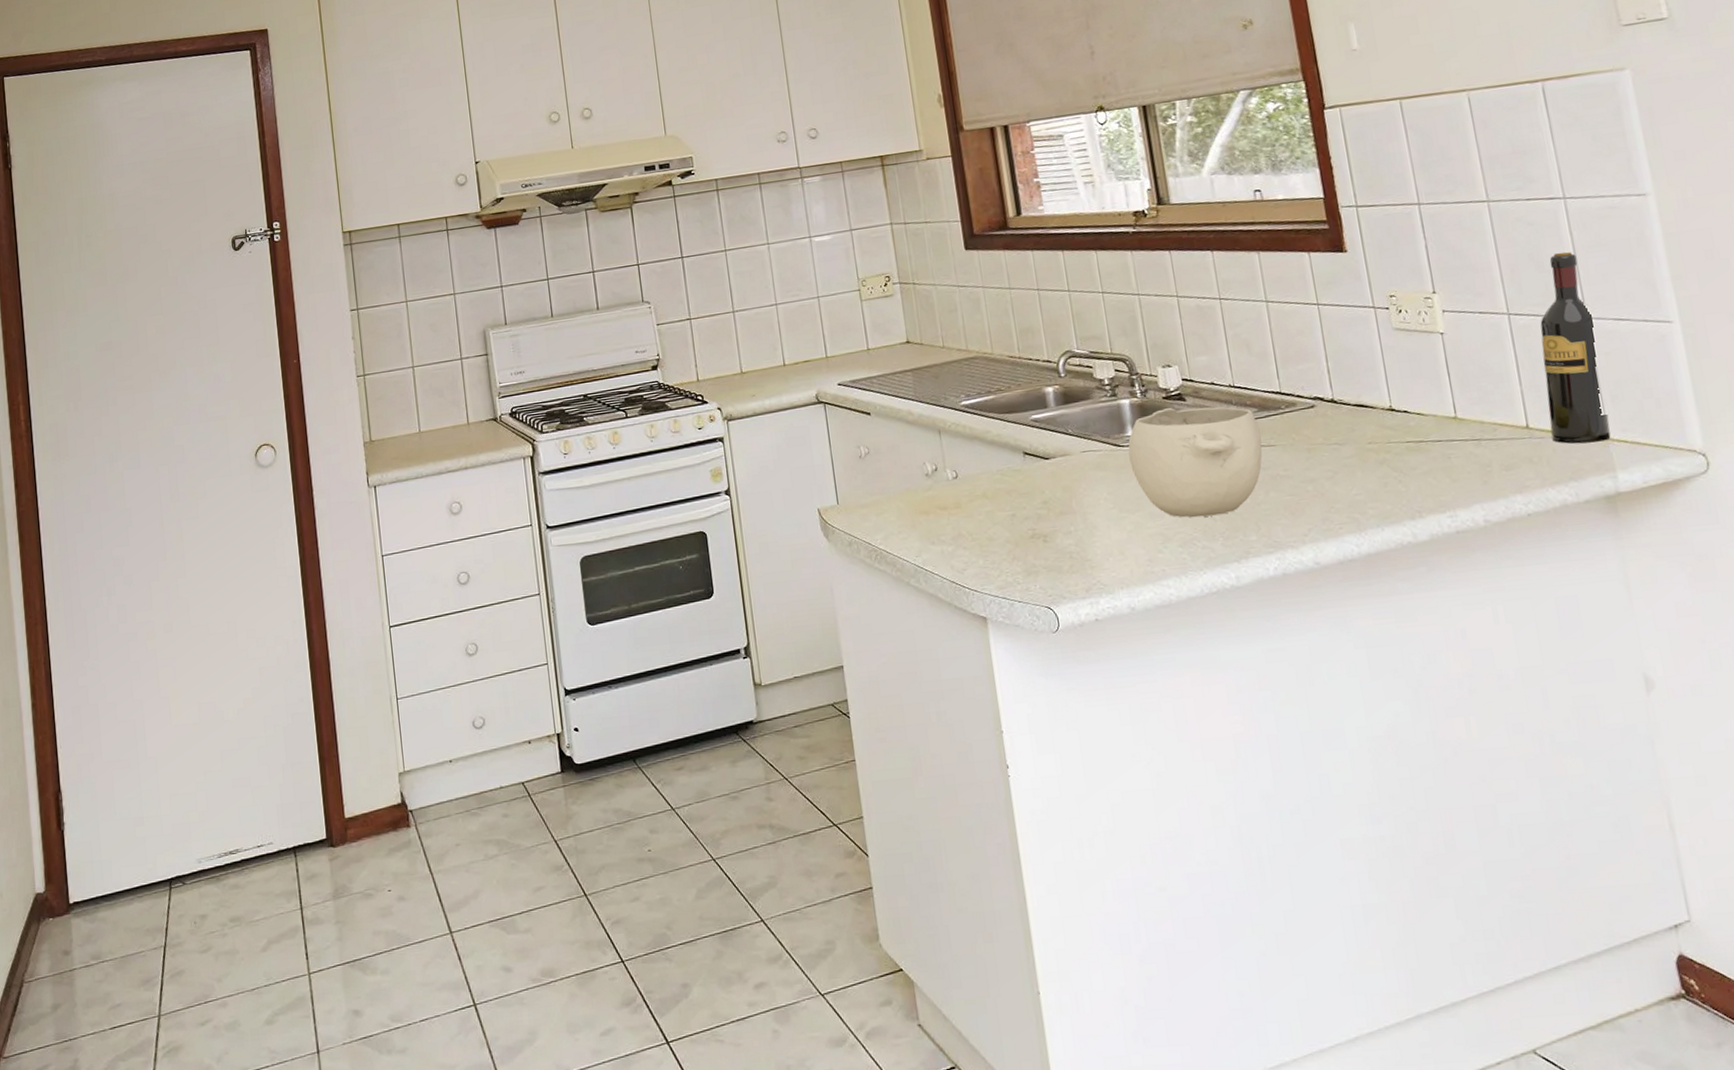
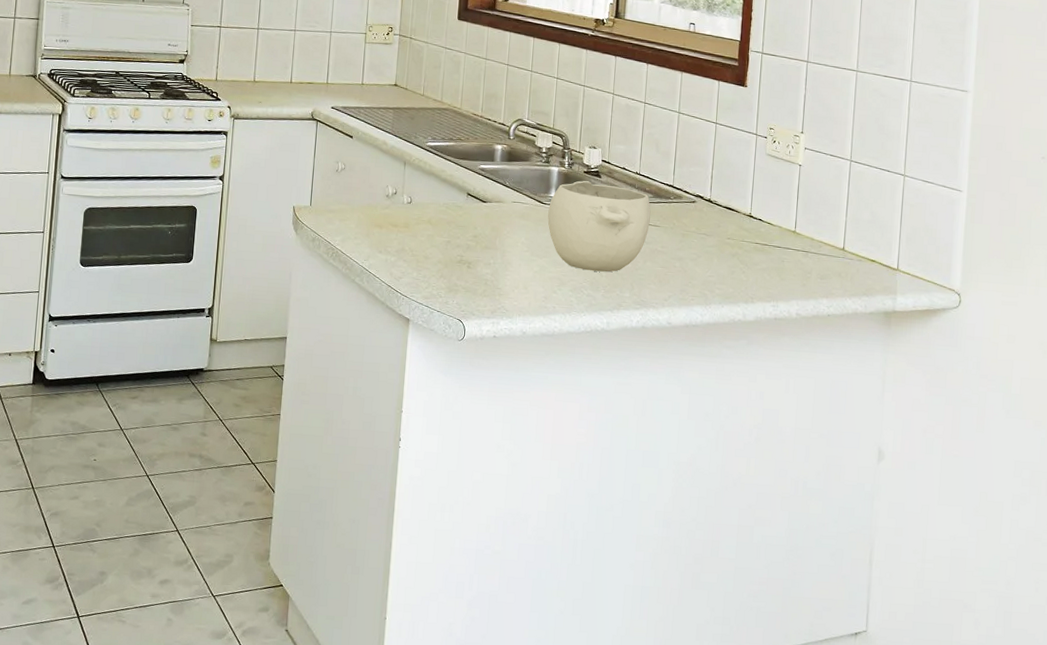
wine bottle: present [1540,252,1611,445] -> none [858,121,909,271]

